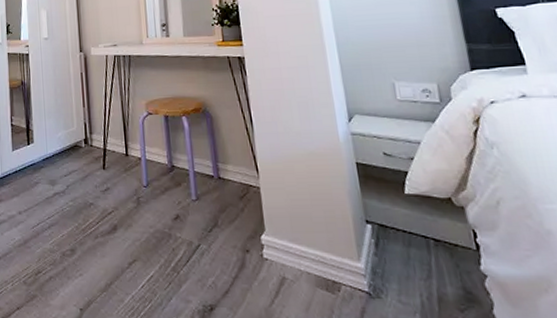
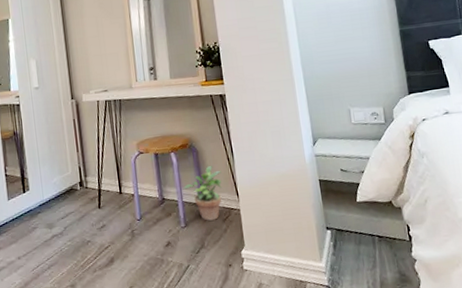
potted plant: none [196,135,239,196] -> present [184,166,222,221]

